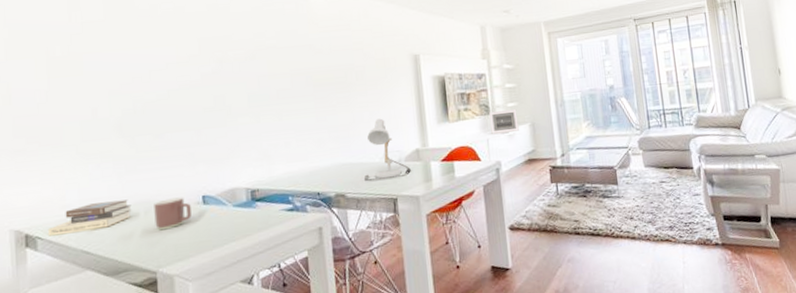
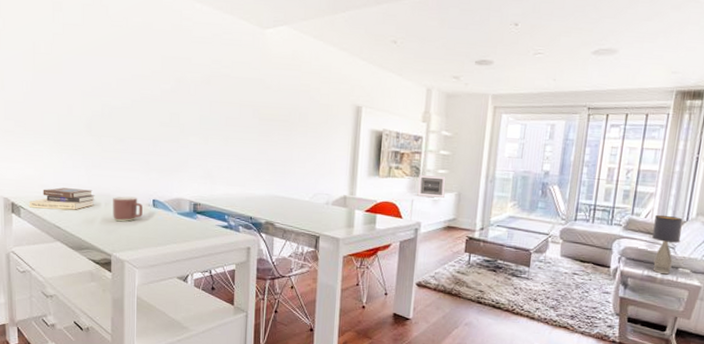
desk lamp: present [364,118,411,182] -> none [293,161,336,219]
table lamp: none [720,106,749,165] -> present [652,214,683,275]

